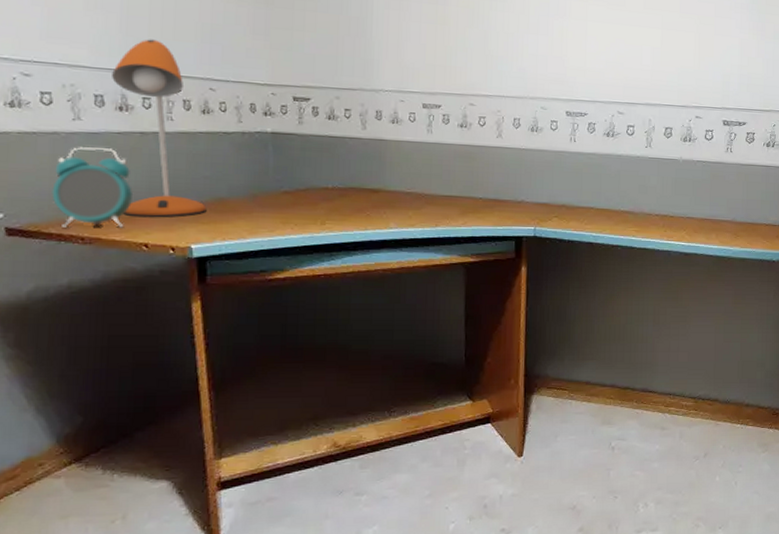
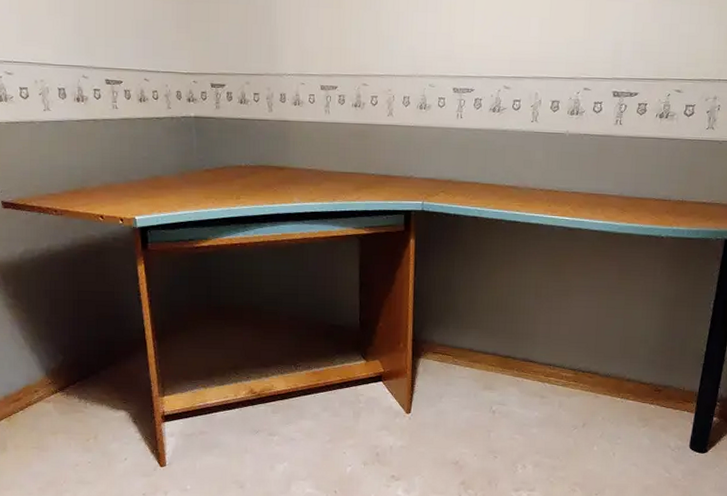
alarm clock: present [52,147,132,229] -> none [32,133,90,203]
desk lamp: present [112,39,207,218] -> none [70,37,146,193]

